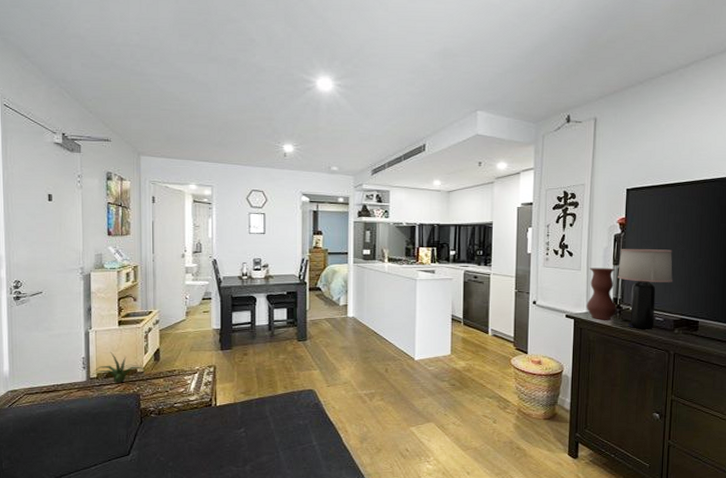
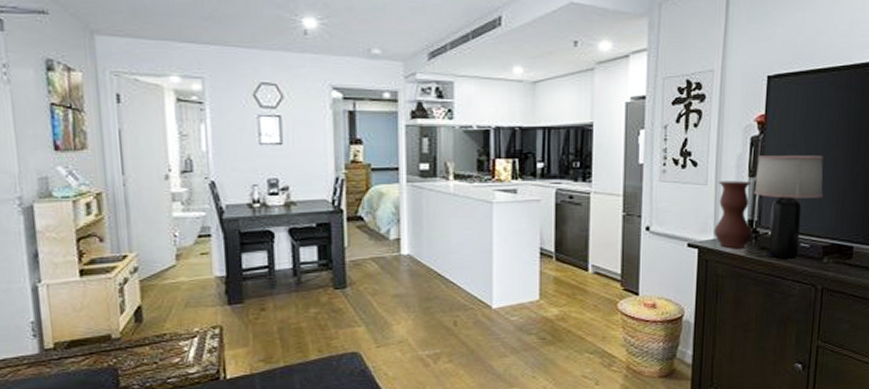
plant: present [93,351,147,384] -> none [48,312,126,356]

